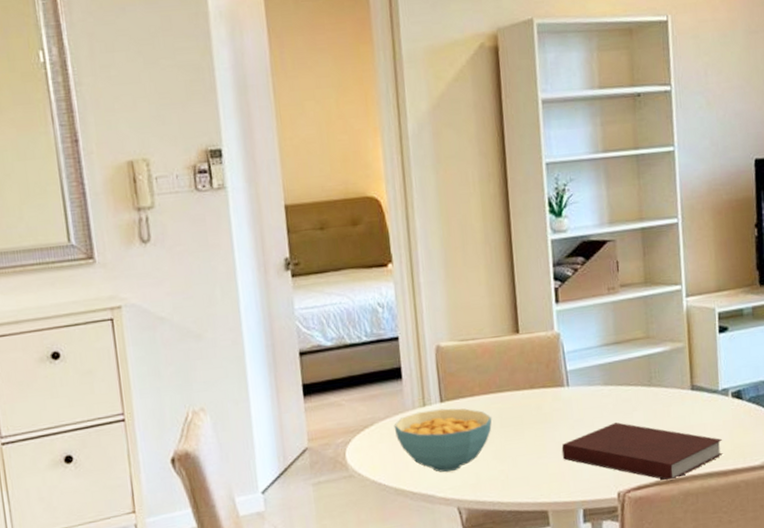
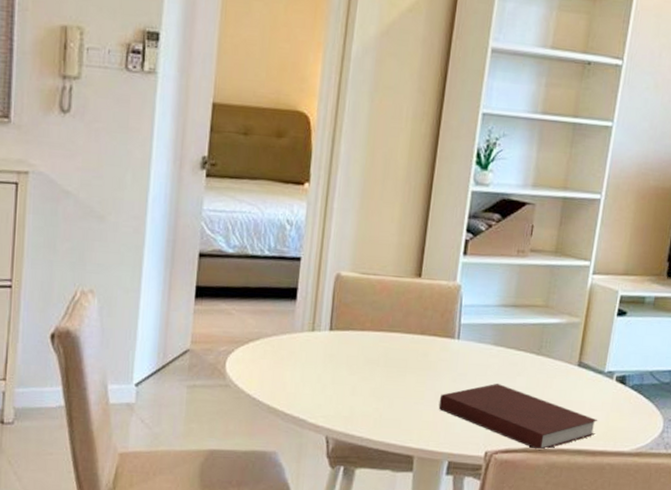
cereal bowl: present [393,408,493,473] -> none [278,335,378,401]

